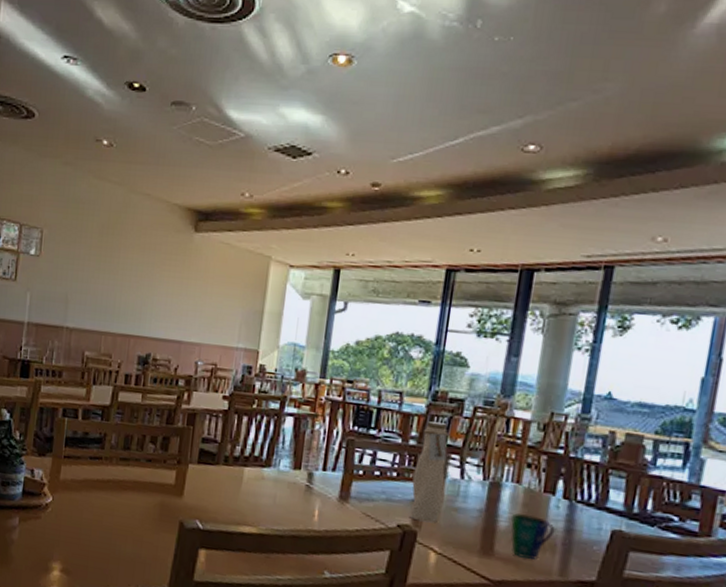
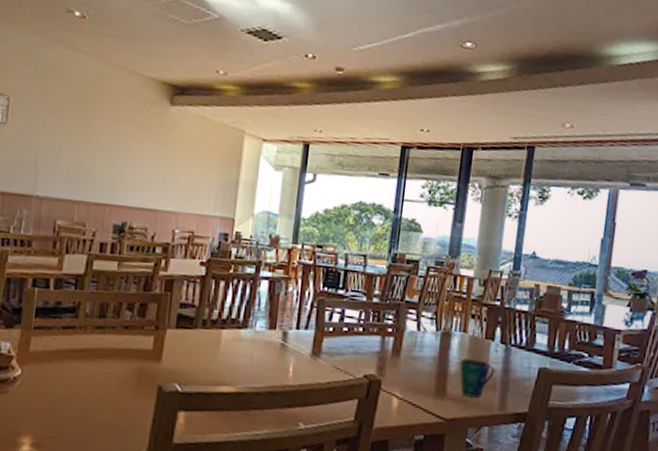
water bottle: present [409,421,450,523] -> none [374,281,408,372]

